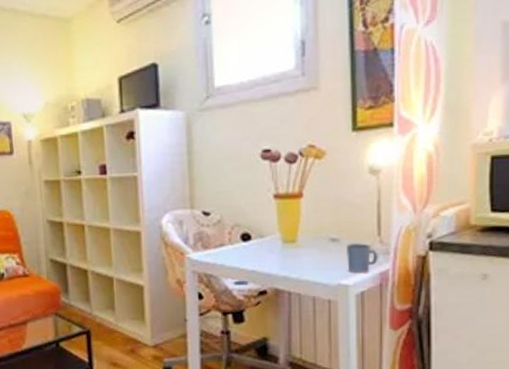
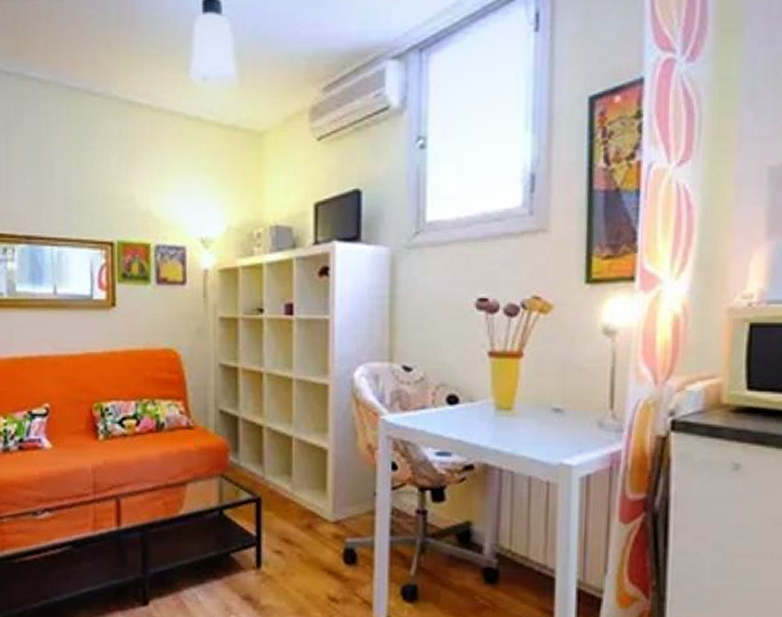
mug: present [346,242,379,274] -> none [570,415,610,453]

